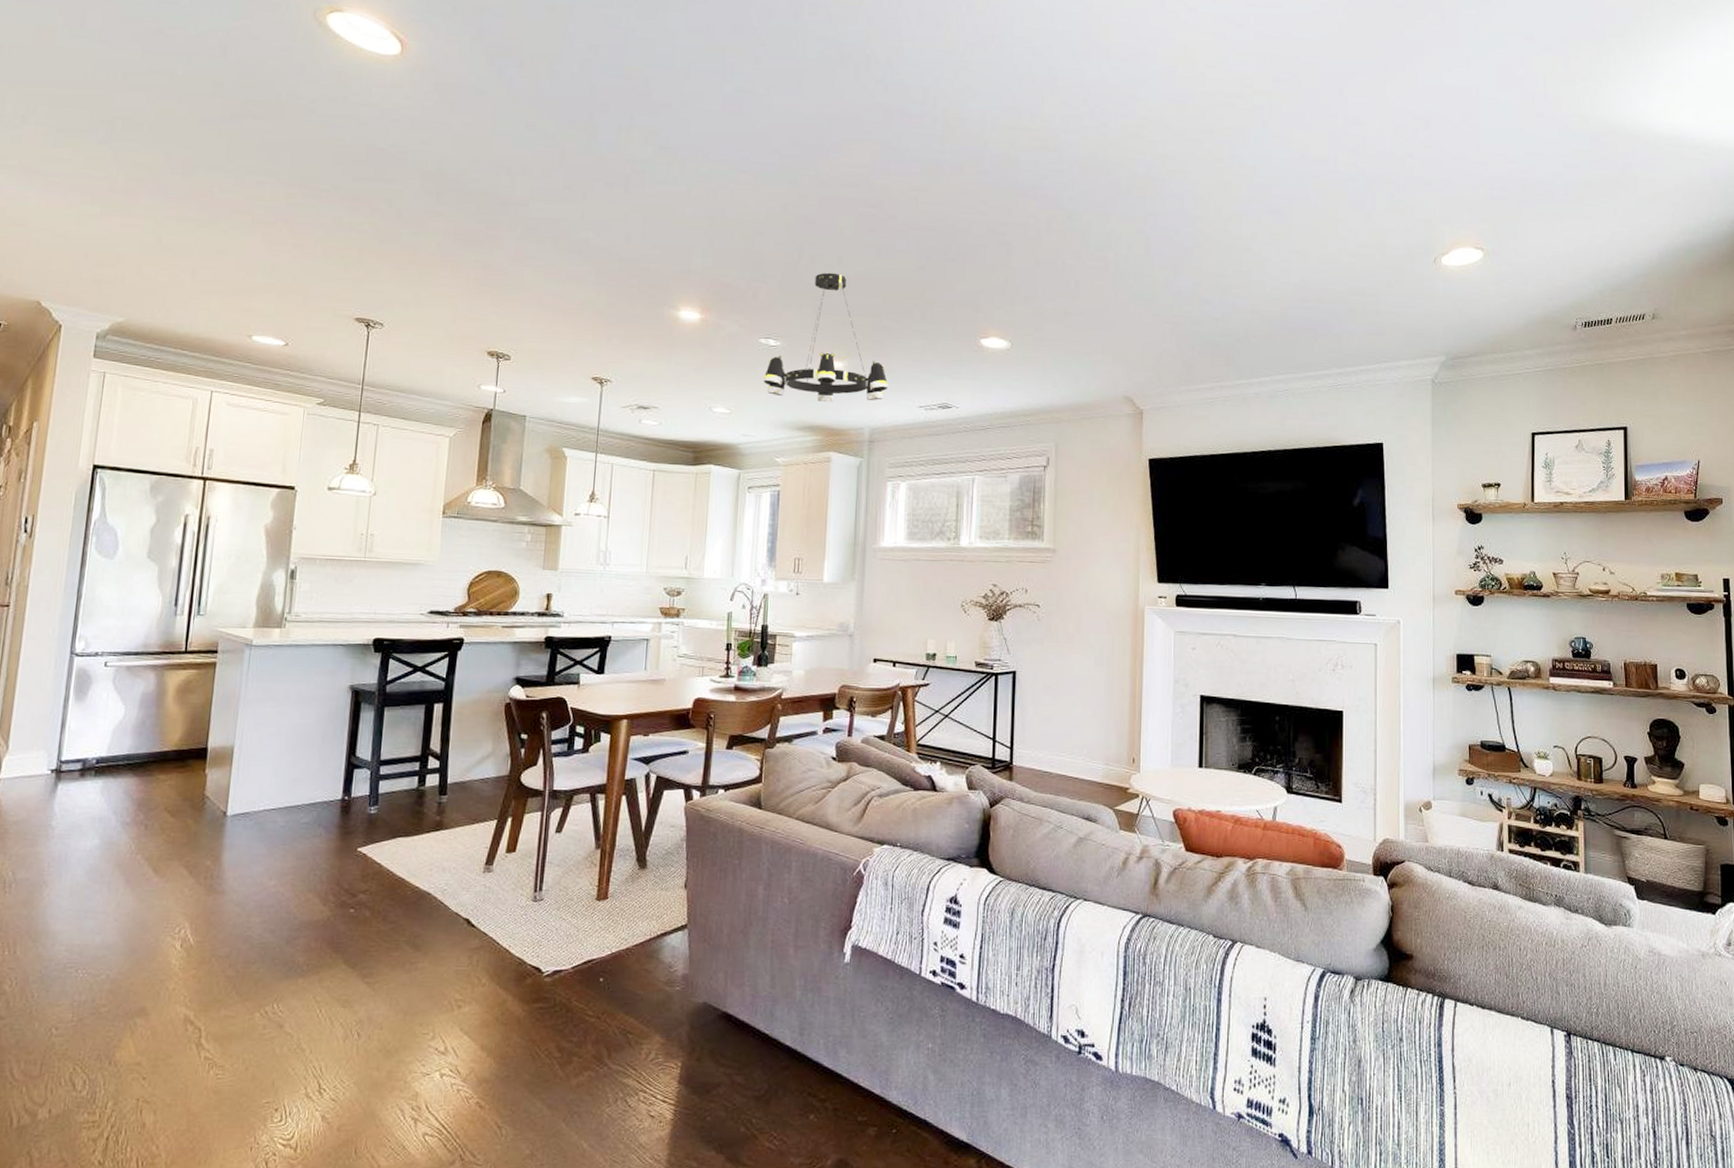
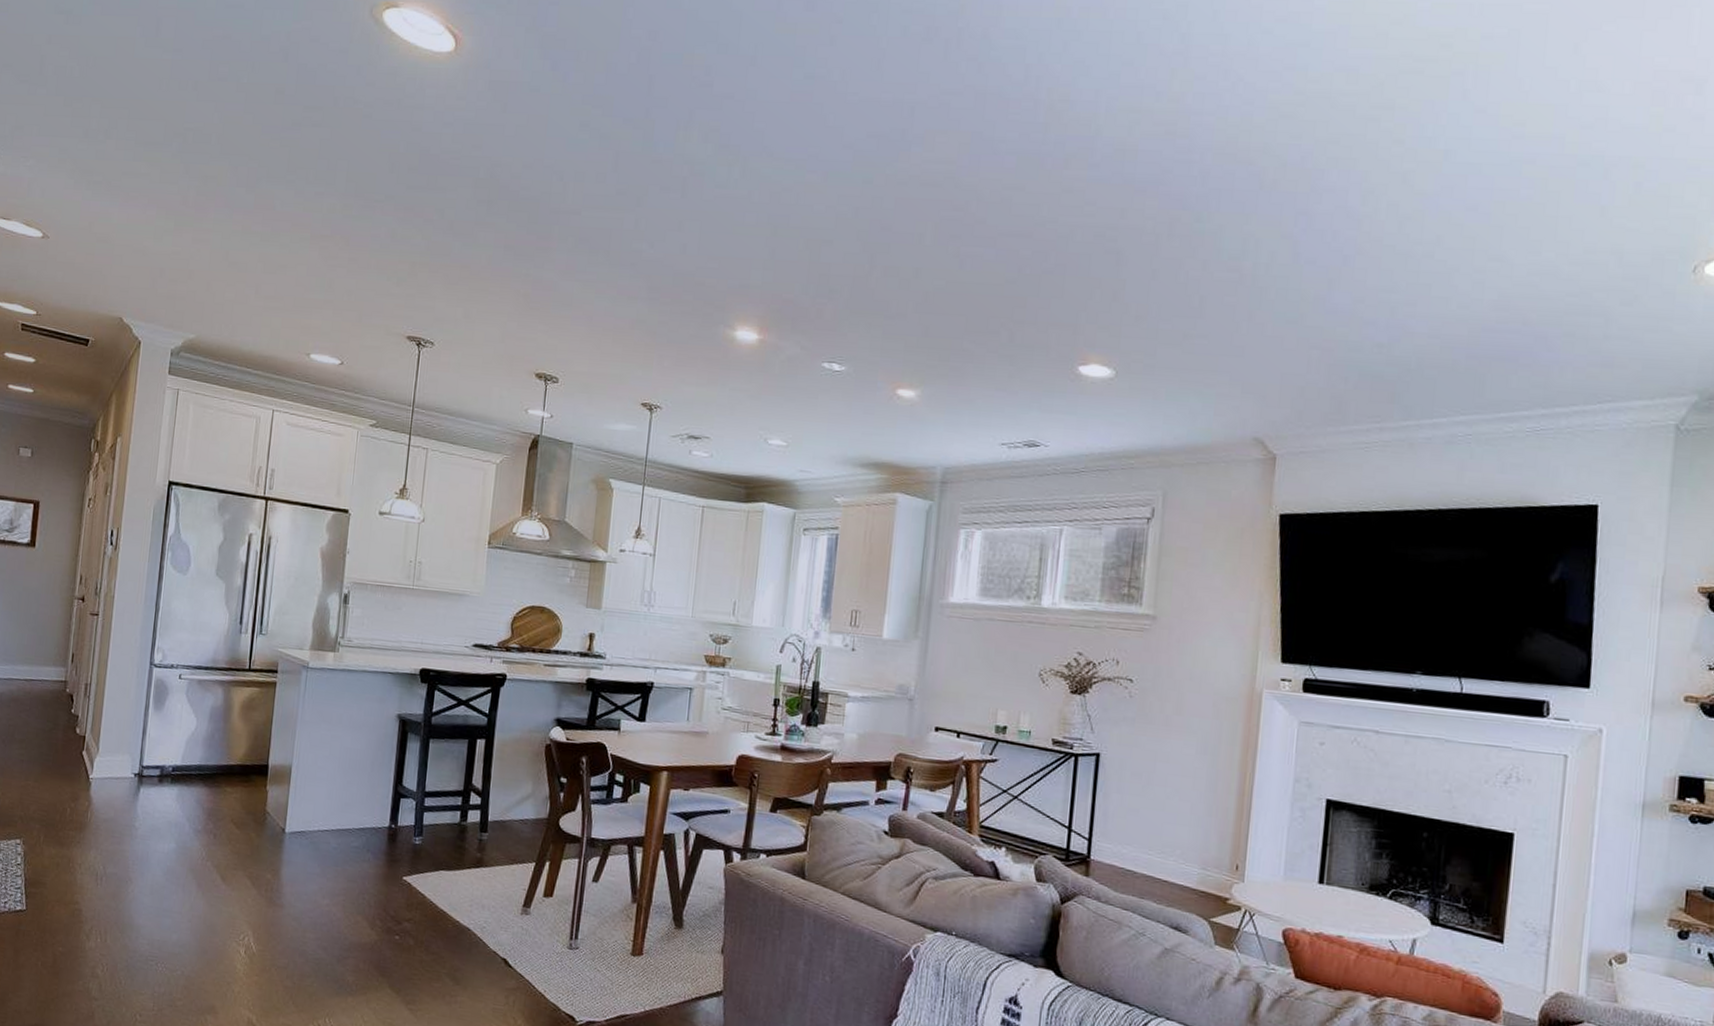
chandelier: present [763,272,889,402] -> none [824,287,967,436]

